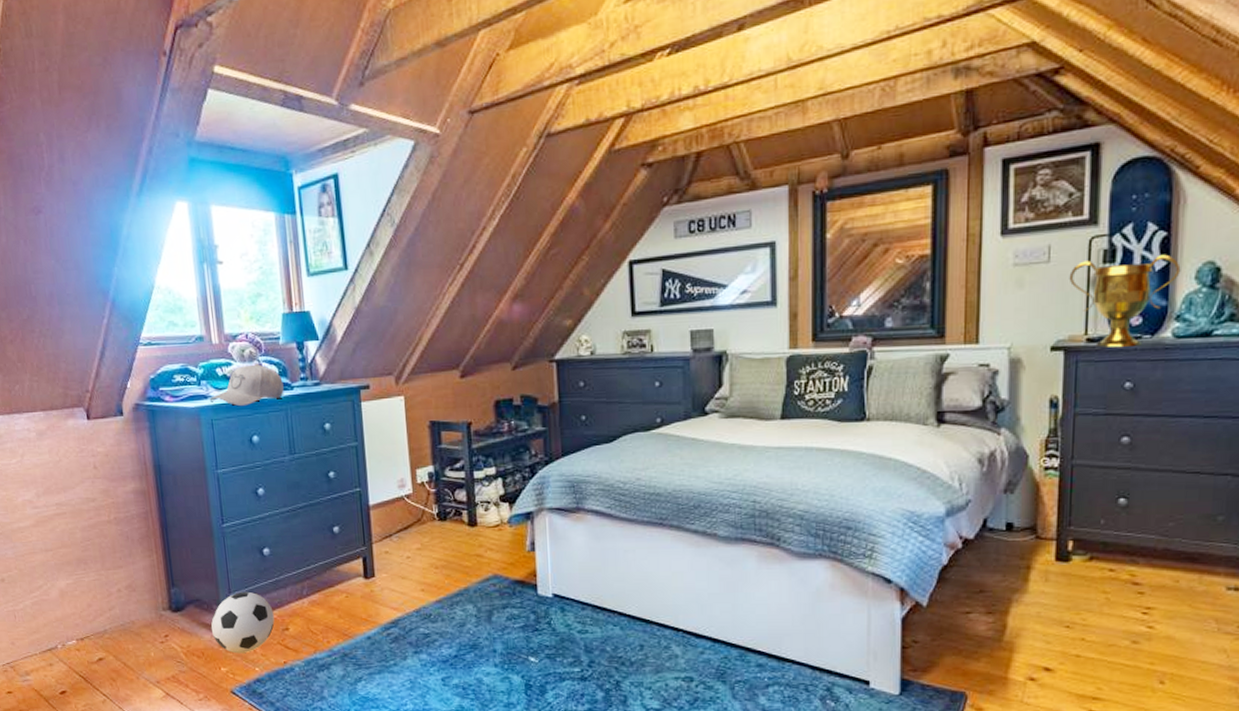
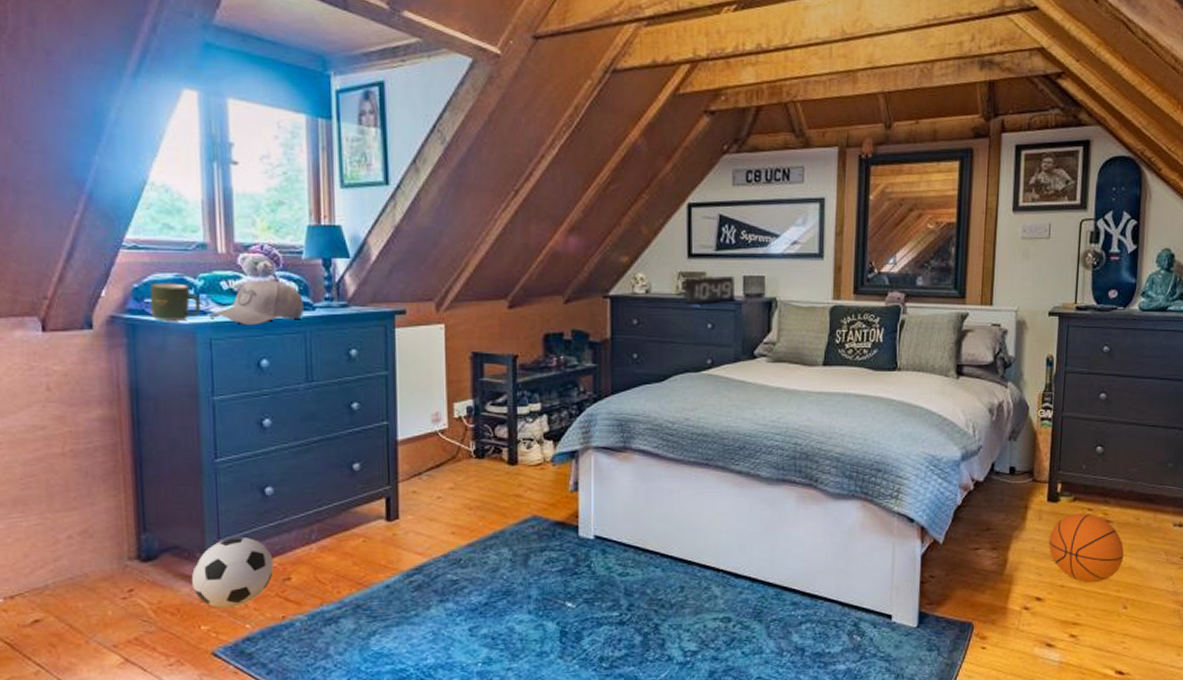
mug: none [163,372,203,406] -> present [149,282,201,321]
alarm clock: none [628,331,683,365] -> present [683,275,736,306]
basketball: none [1058,574,1159,653] -> present [1049,513,1124,583]
trophy cup: present [1069,254,1181,348] -> none [1064,239,1146,316]

